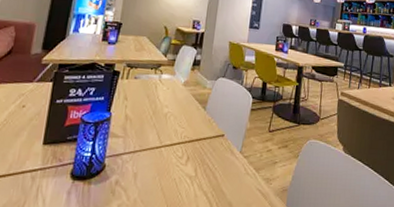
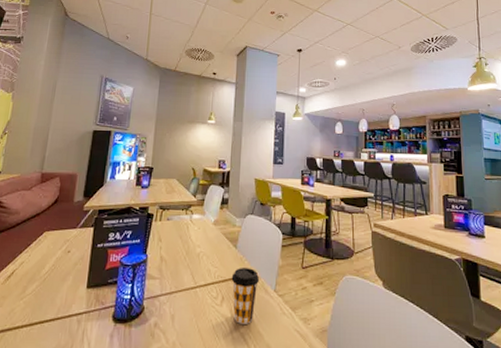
coffee cup: none [197,129,227,183] -> present [231,268,260,324]

